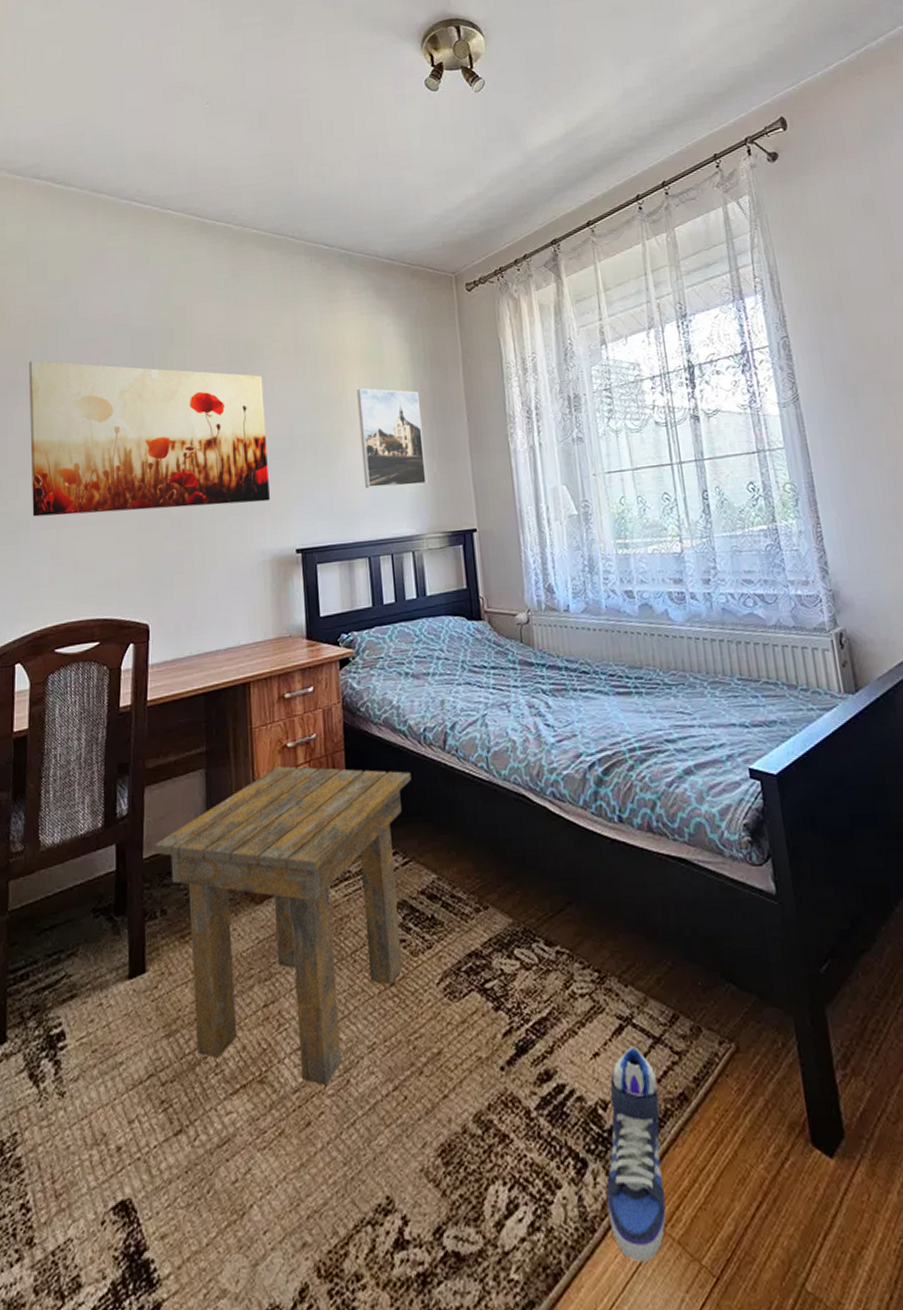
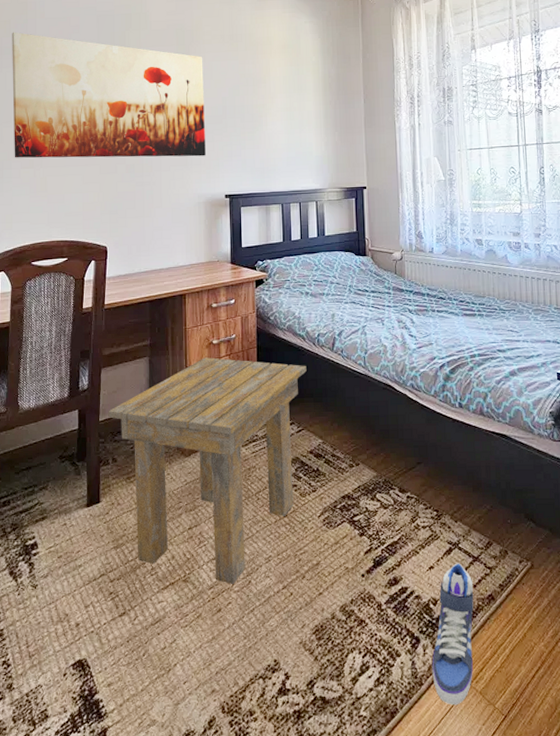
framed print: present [357,388,428,489] -> none [278,72,330,151]

